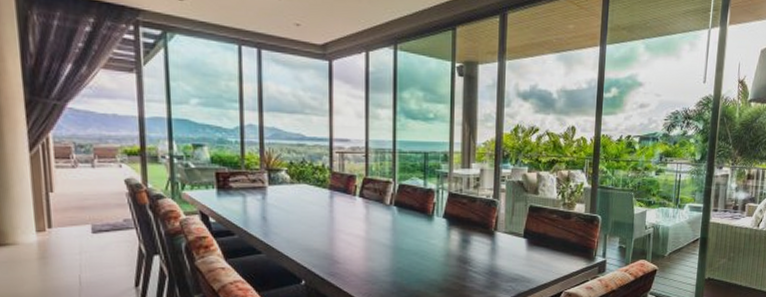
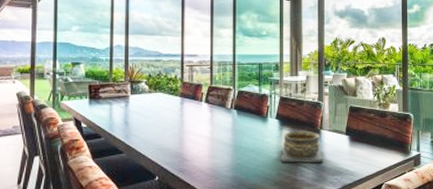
bowl: none [447,232,497,269] -> present [280,131,323,163]

